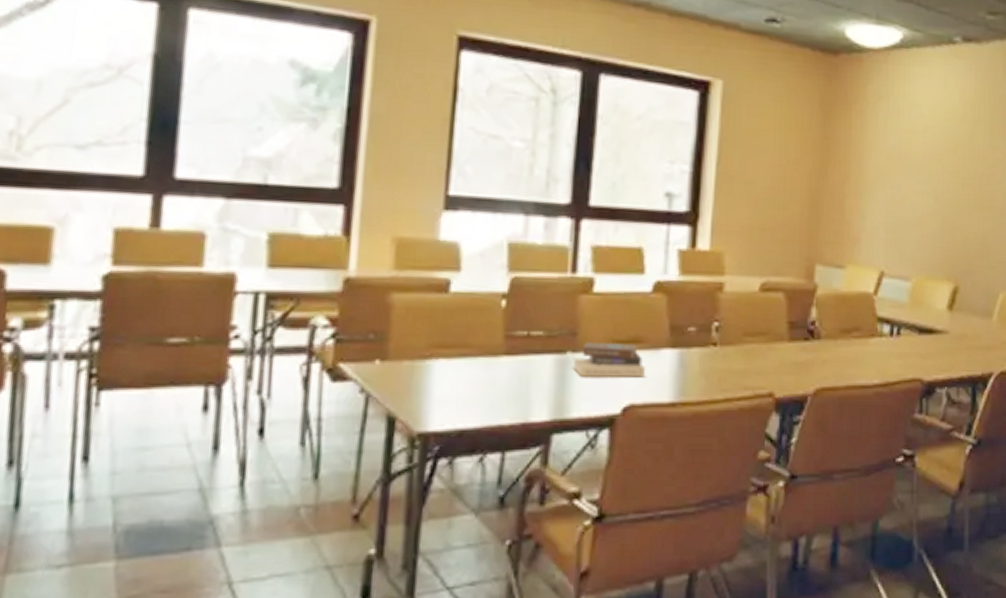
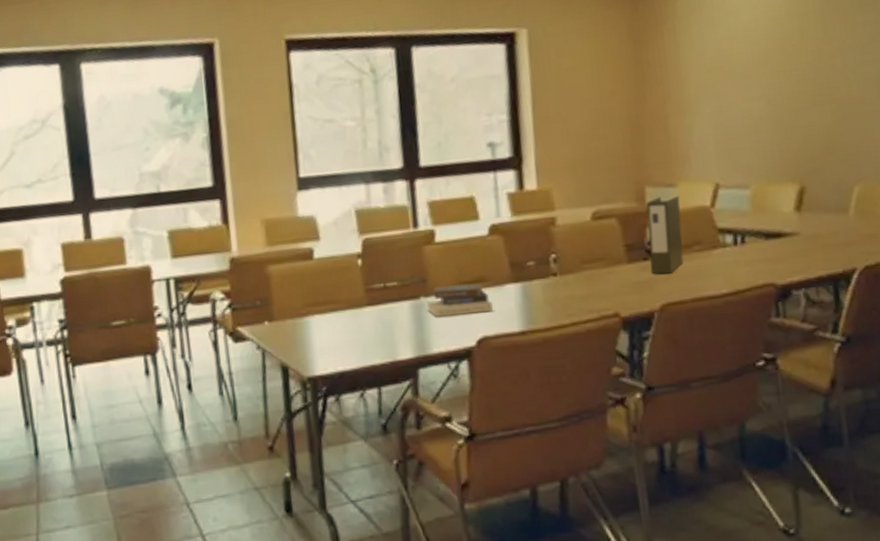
binder: none [811,276,846,357] -> present [646,196,684,275]

